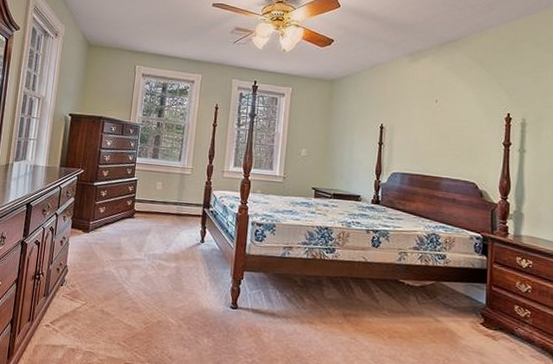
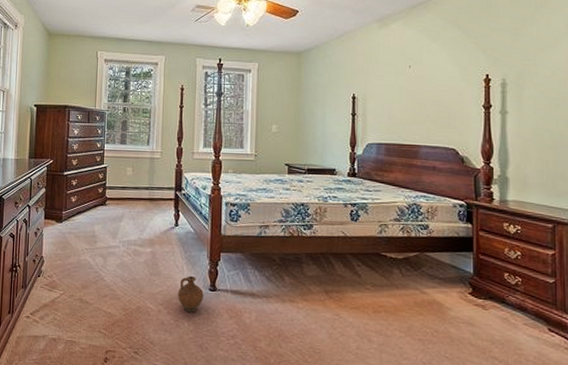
ceramic jug: none [199,292,225,329] -> present [178,275,204,313]

